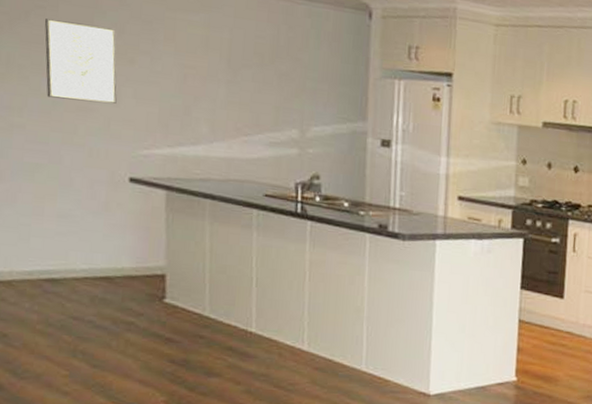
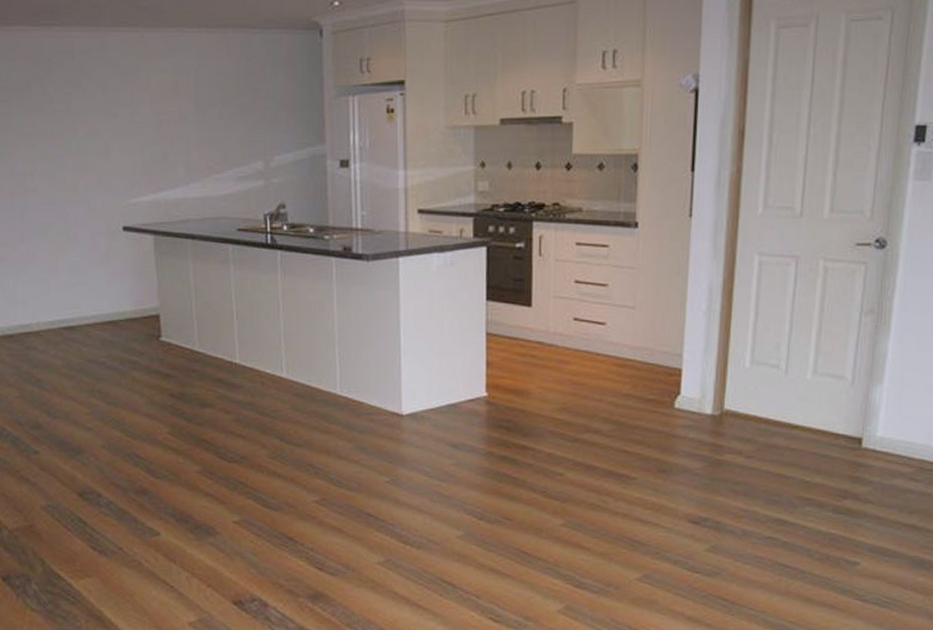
wall art: present [45,19,117,104] -> none [44,86,106,160]

